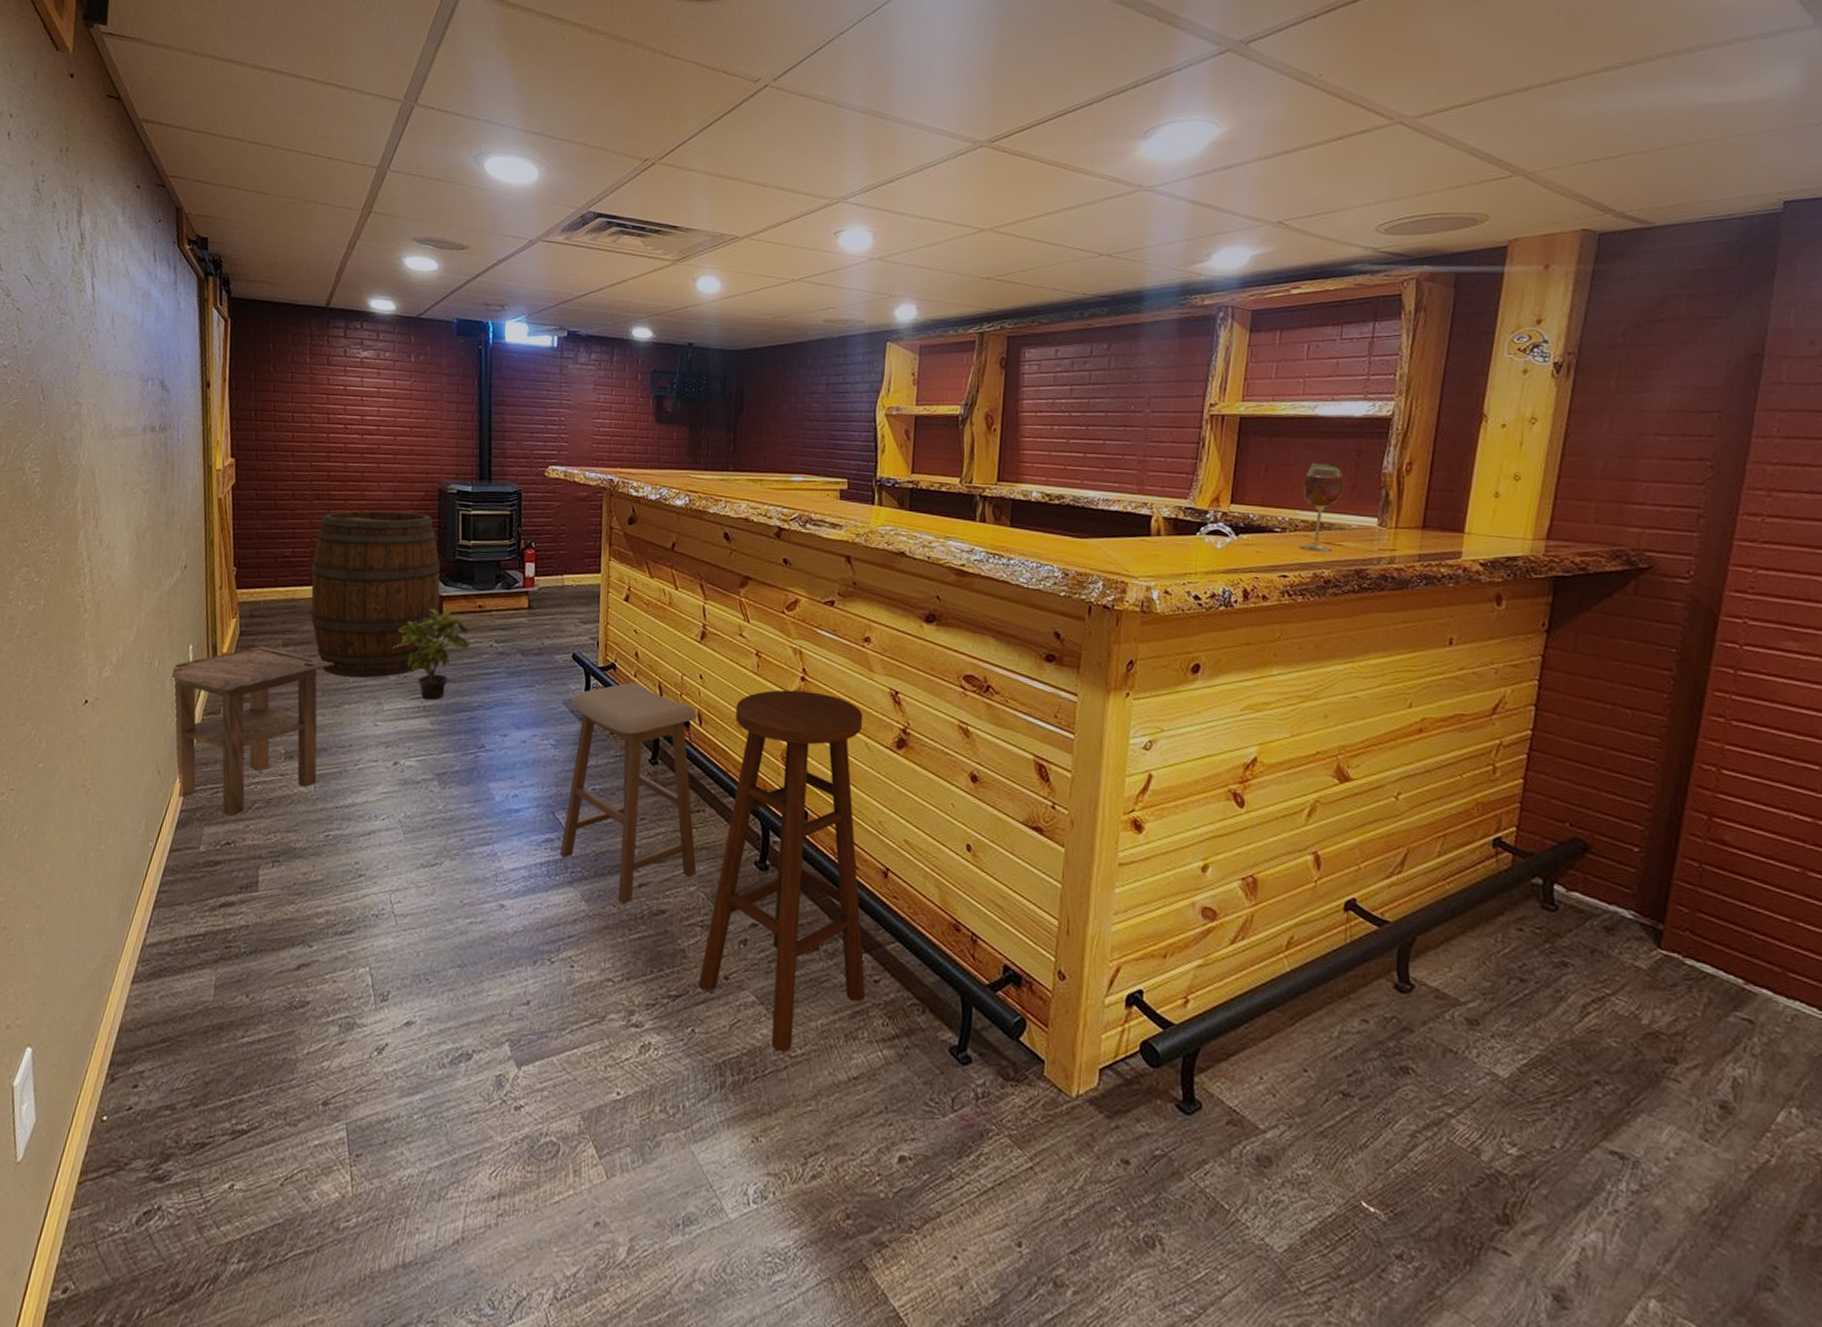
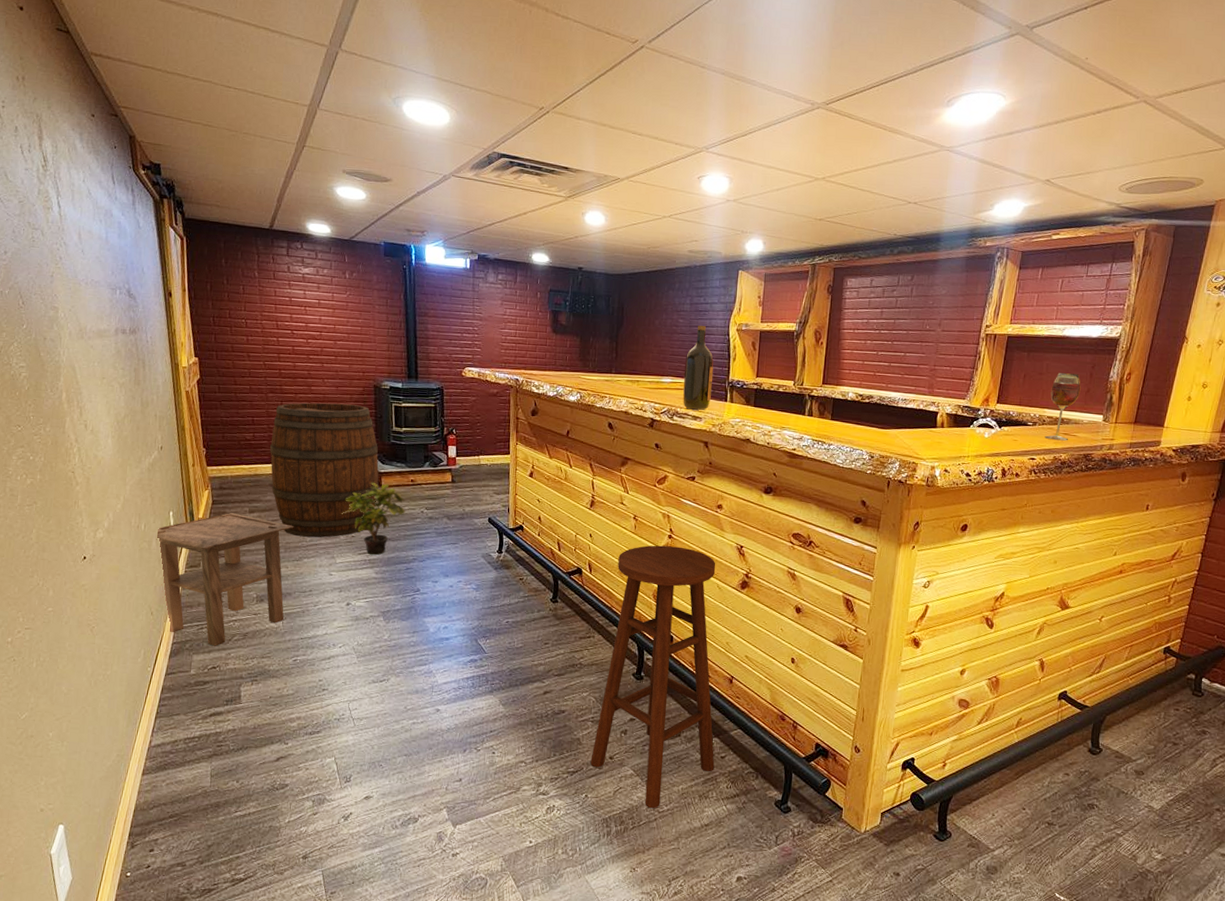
bar stool: present [559,682,698,904] -> none [482,540,589,707]
wine bottle: none [817,411,857,516] -> present [682,326,714,410]

